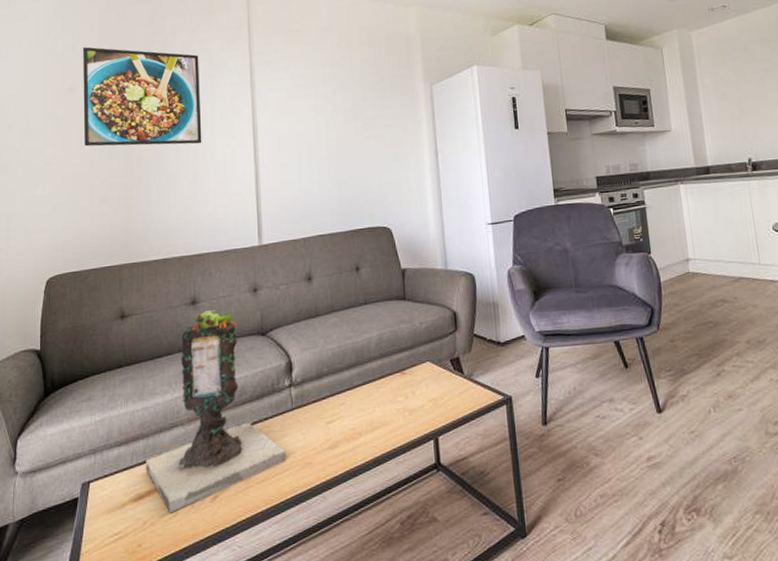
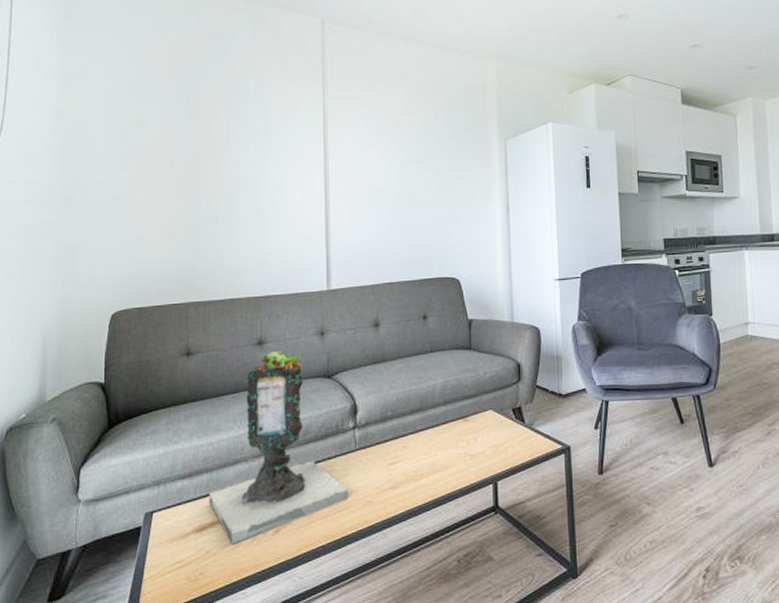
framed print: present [83,47,202,147] -> none [151,81,273,187]

